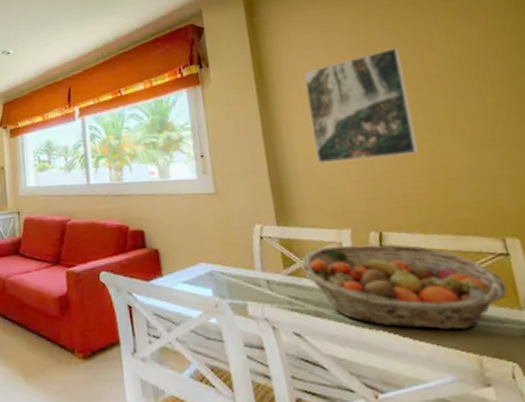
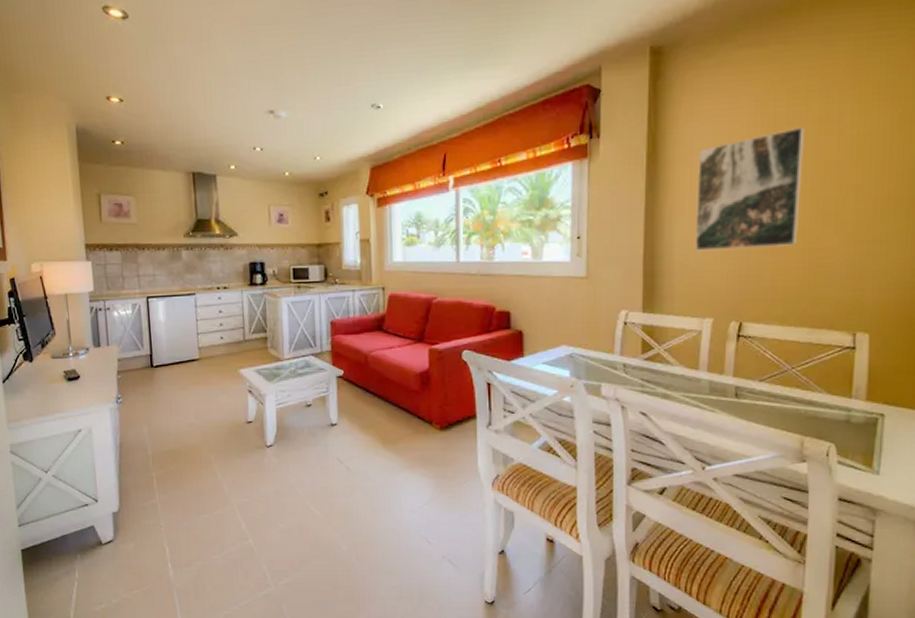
fruit basket: present [301,244,508,330] -> none [659,334,845,414]

